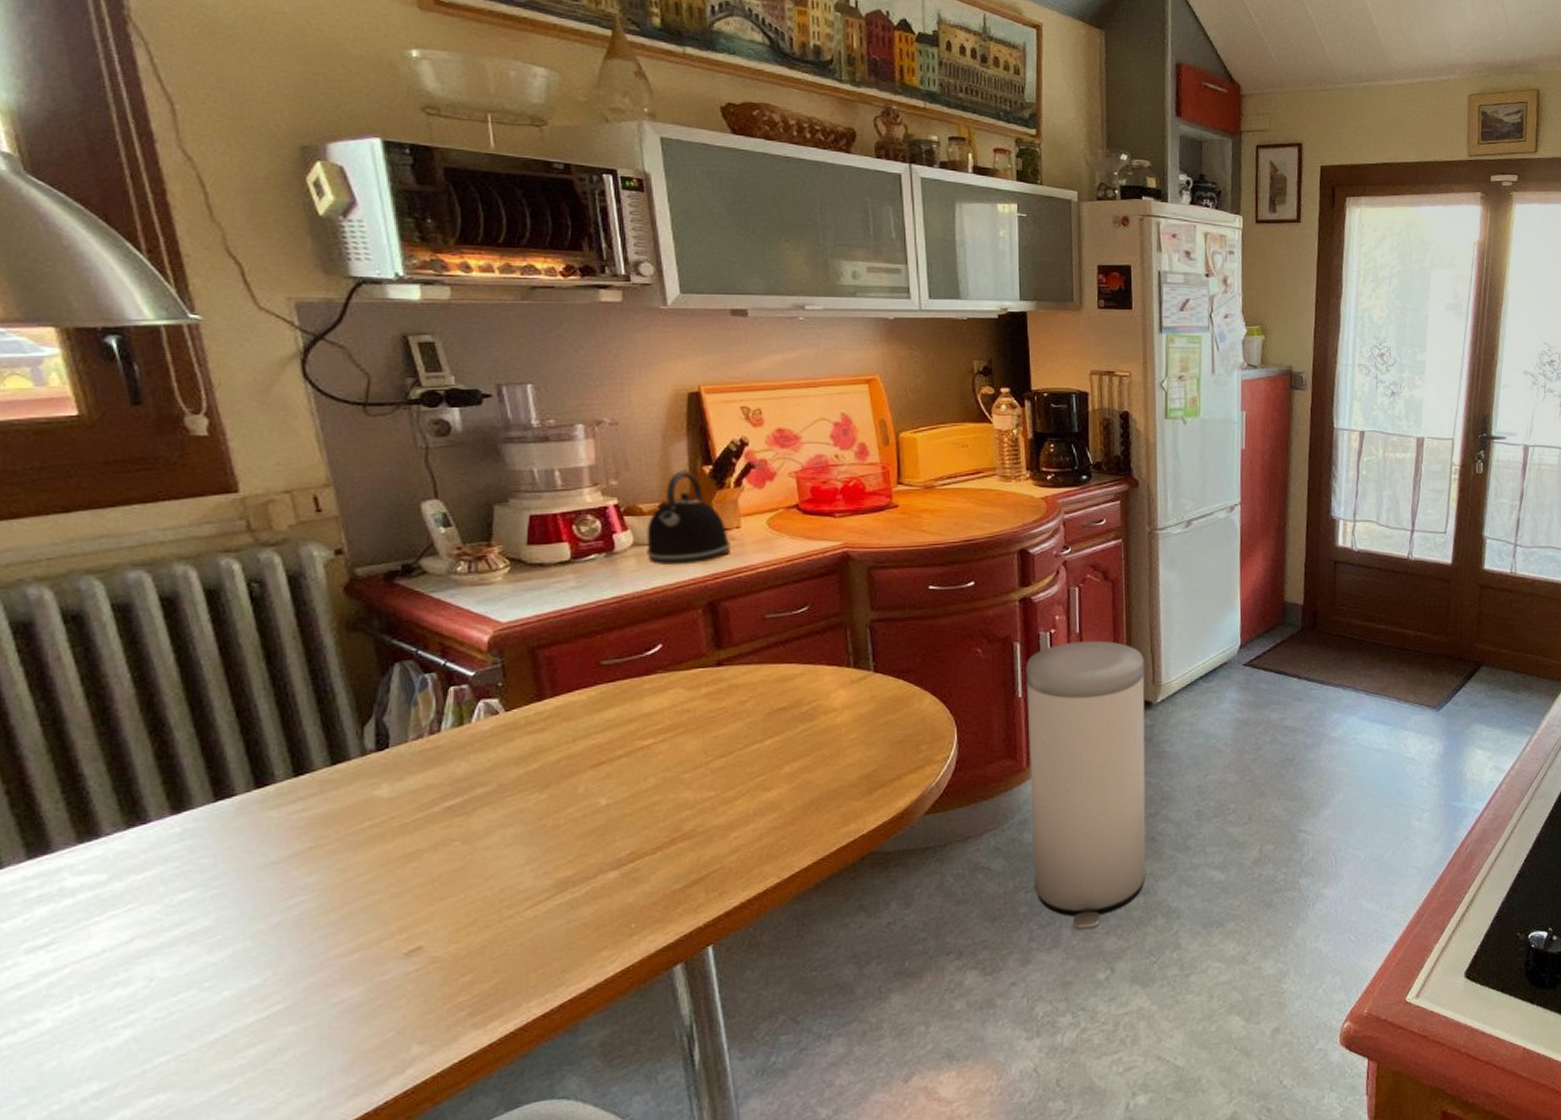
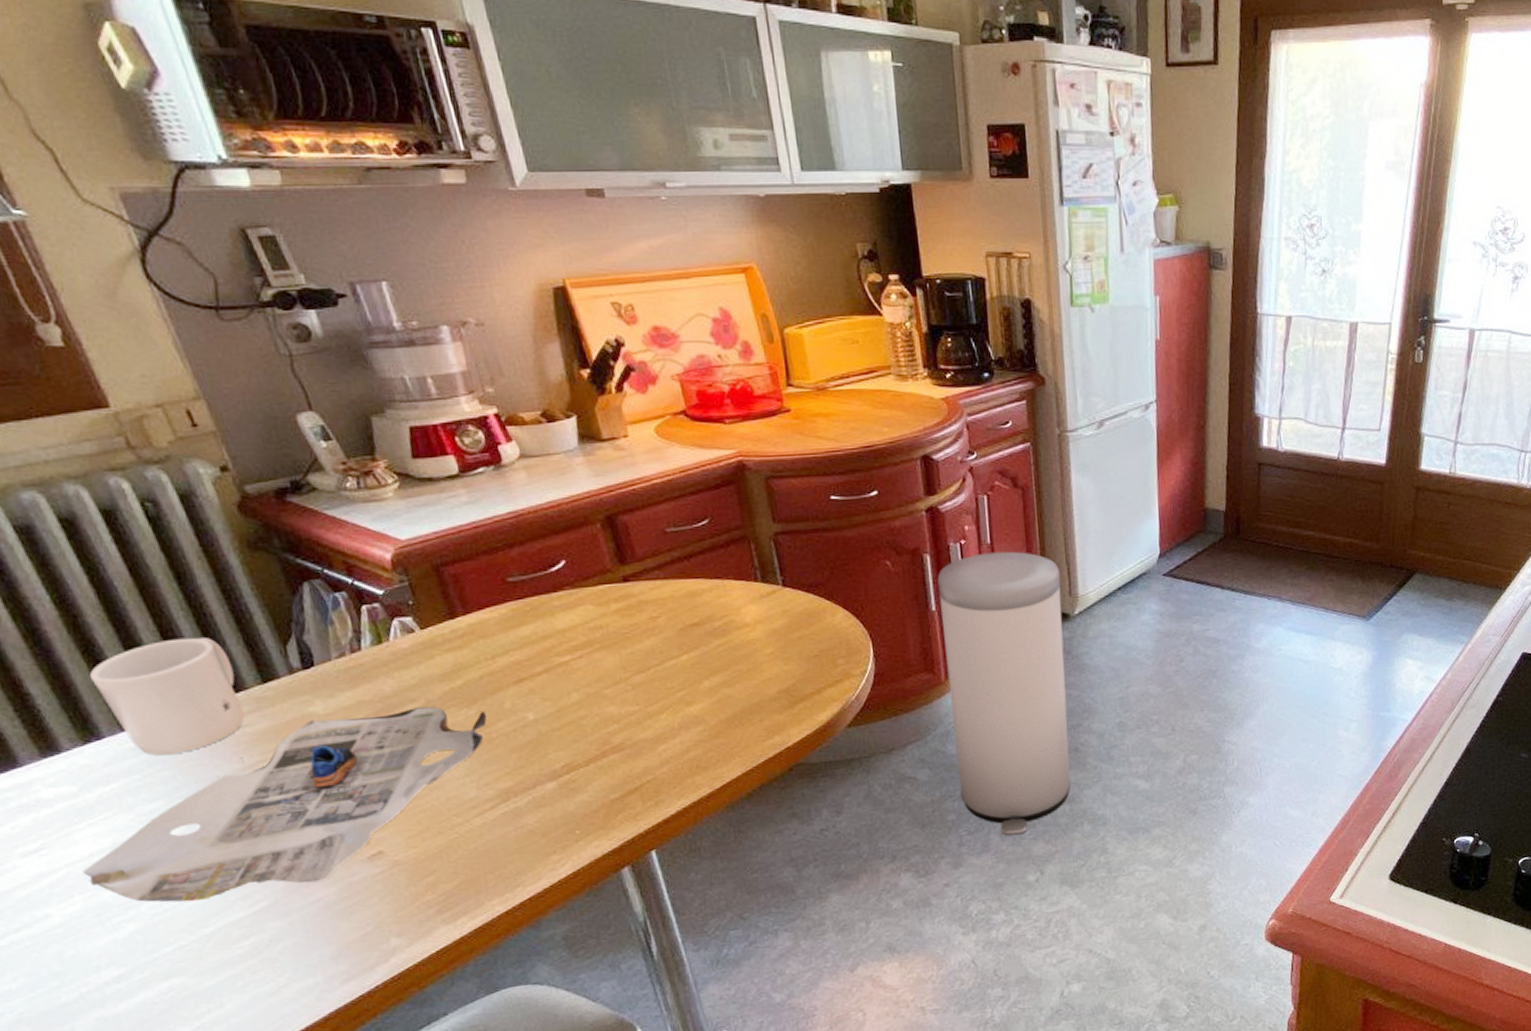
newspaper: none [88,791,557,1005] -> present [82,707,487,903]
mug: none [150,716,304,842] -> present [89,636,244,756]
kettle: present [646,470,732,566] -> none [531,375,622,479]

